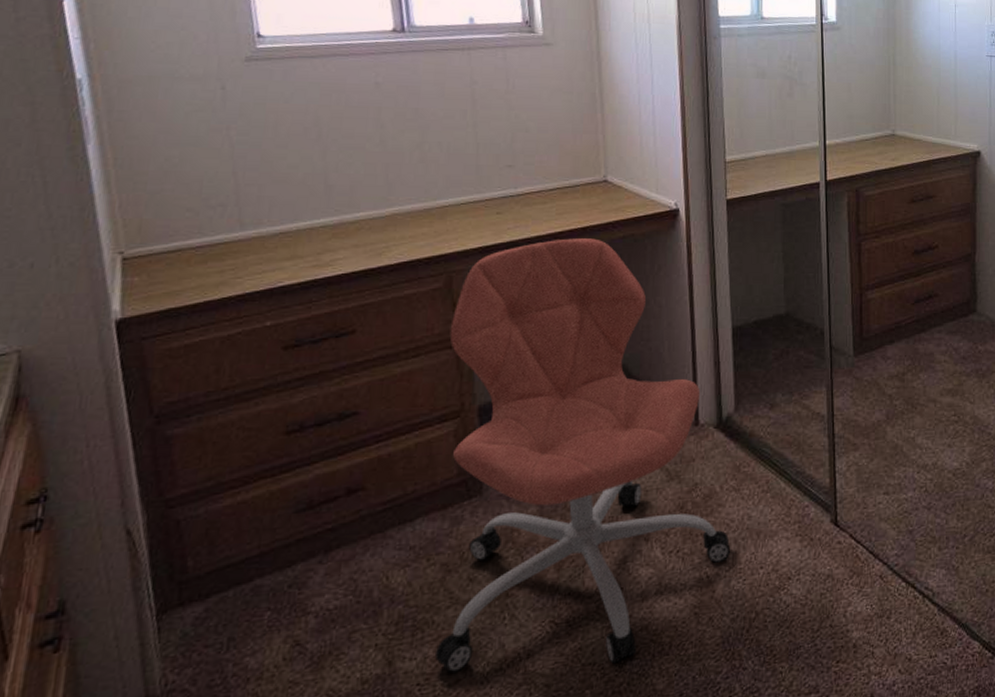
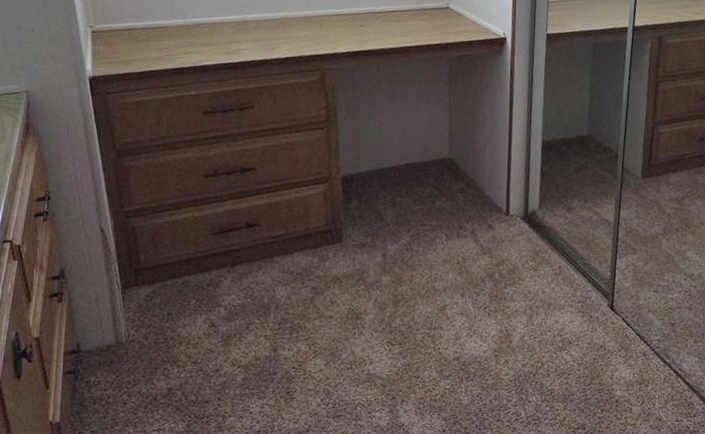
office chair: present [434,238,731,674] -> none [305,52,527,380]

